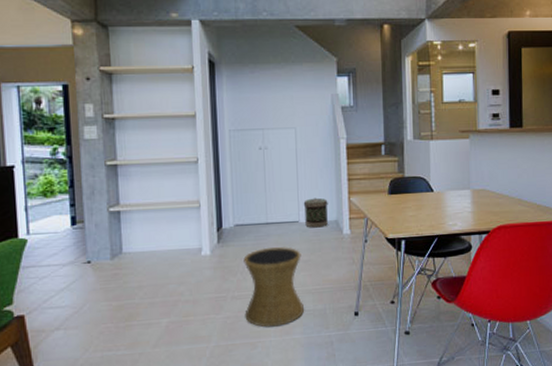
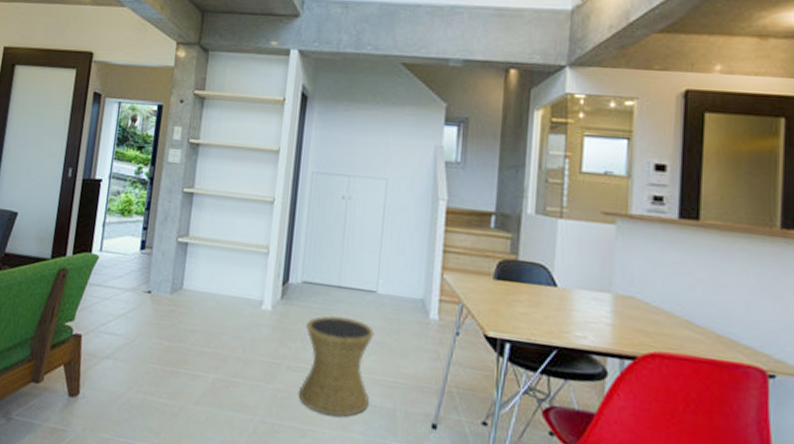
basket: present [303,197,328,228] -> none [384,266,415,305]

